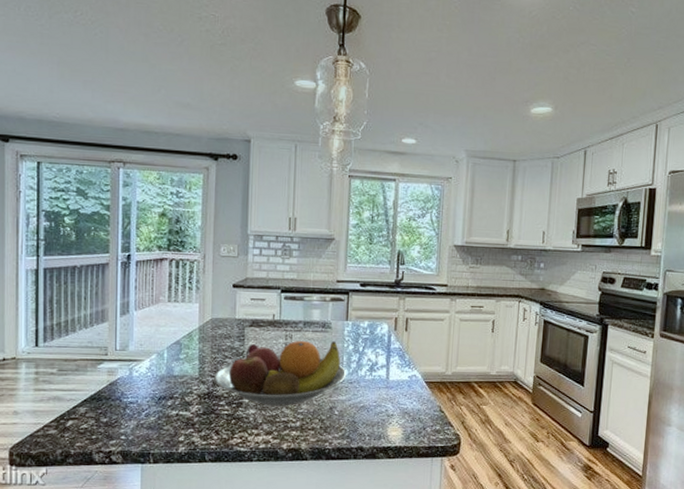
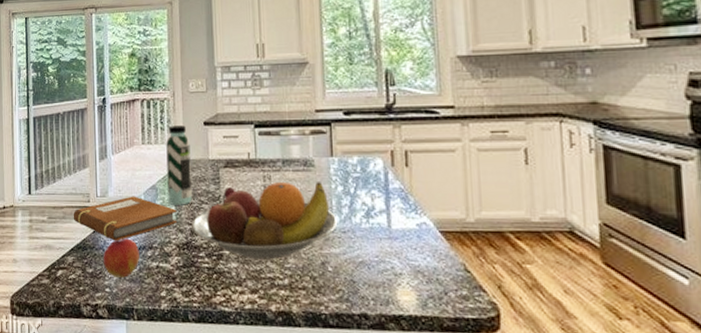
notebook: none [87,350,201,392] -> present [73,196,178,241]
peach: none [119,389,159,426] -> present [103,238,139,278]
water bottle: none [192,286,218,360] -> present [166,125,192,205]

